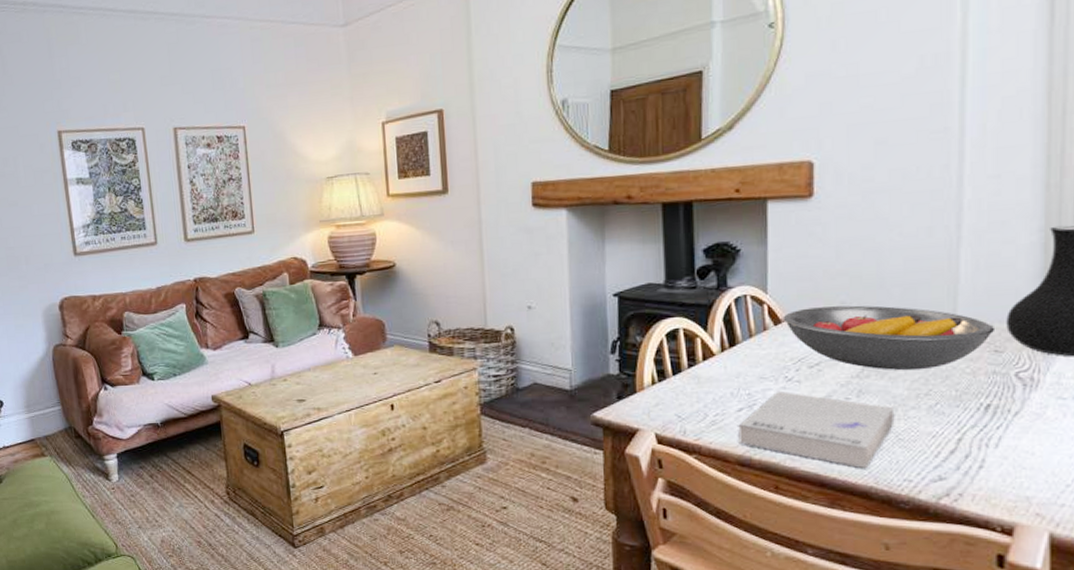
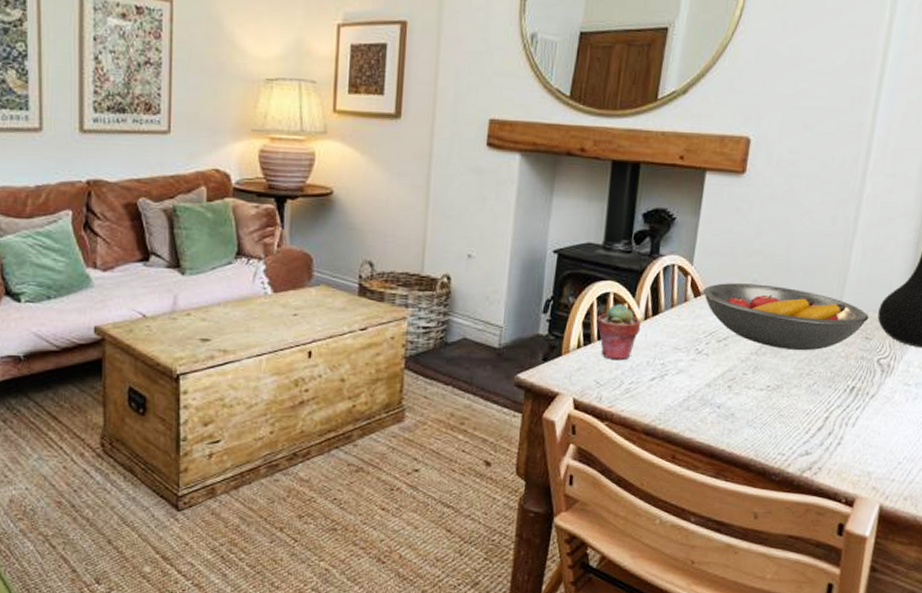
potted succulent: none [669,339,719,393] -> present [596,304,641,360]
book: present [738,390,895,469] -> none [647,362,781,442]

